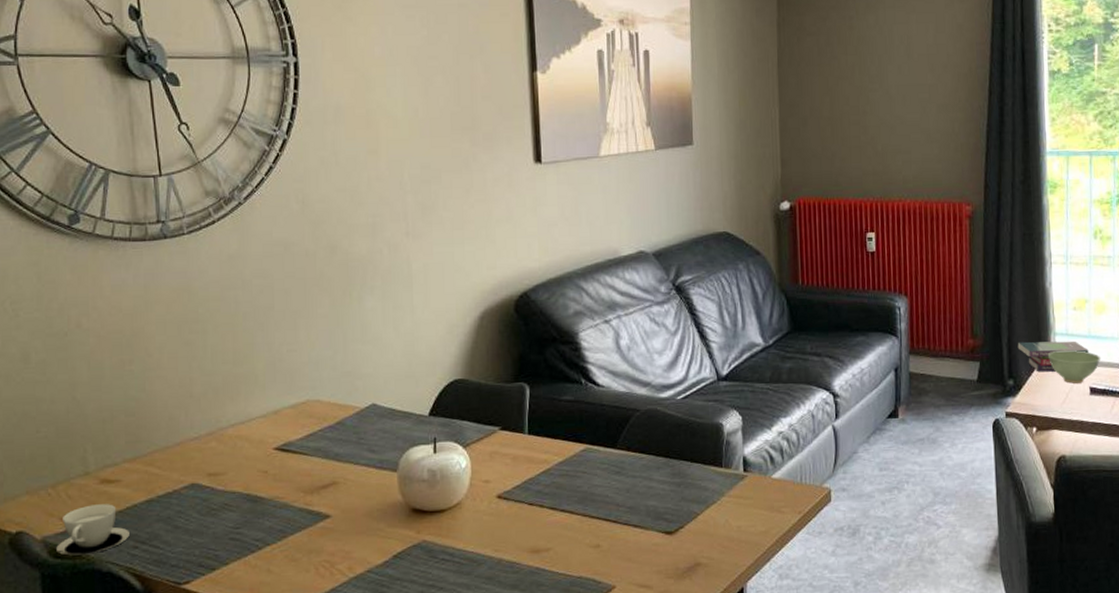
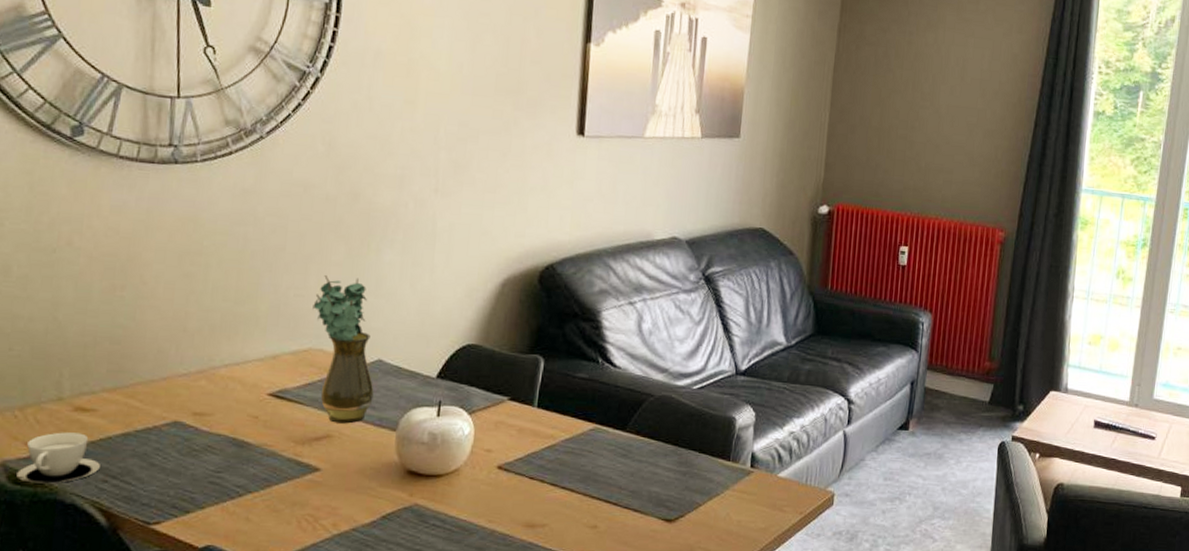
vase: none [305,327,372,470] -> present [312,275,374,424]
books: present [1017,341,1089,372] -> none [1031,369,1098,402]
bowl: present [1047,350,1101,384] -> none [1058,381,1109,416]

